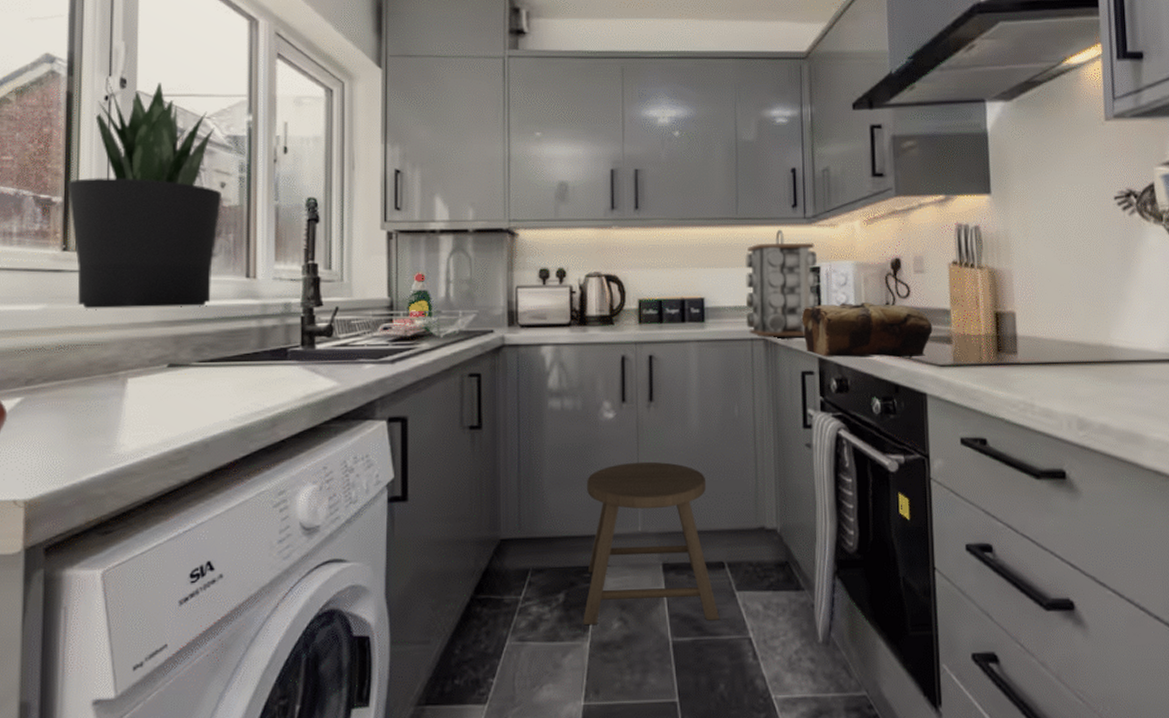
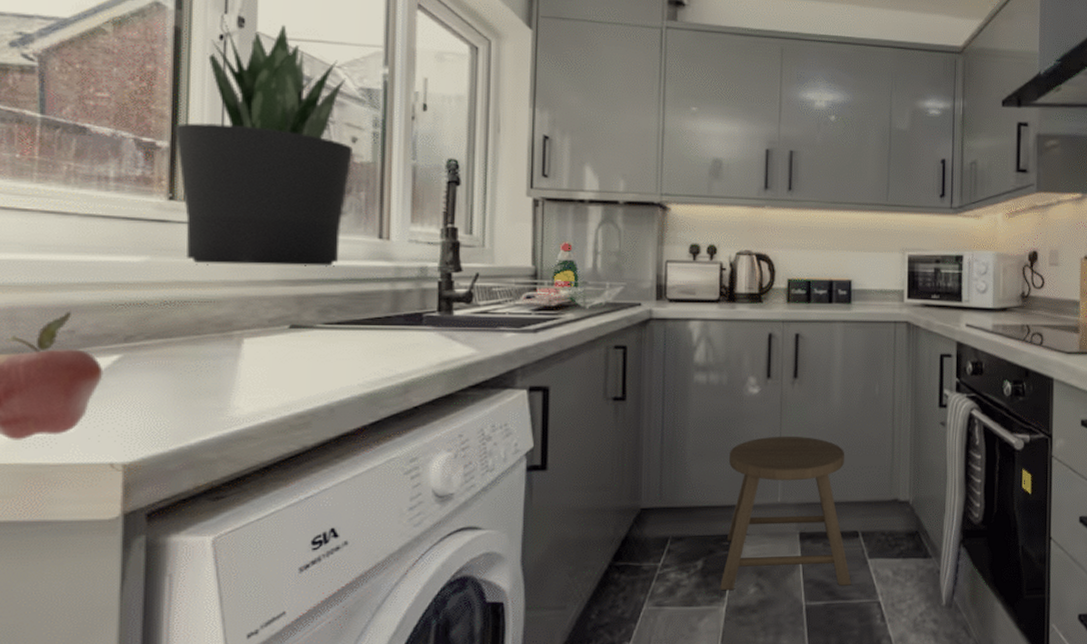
spice rack: present [745,229,819,339] -> none [890,217,961,323]
bread loaf: present [801,302,933,357] -> none [943,291,1063,343]

